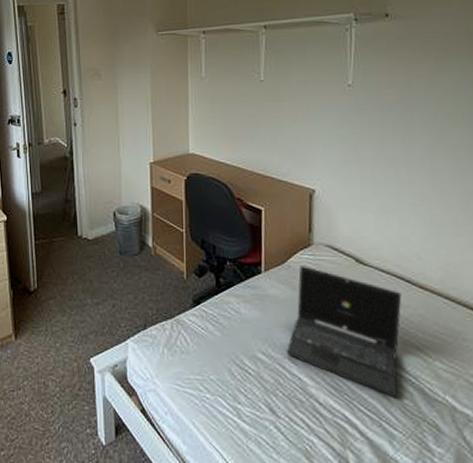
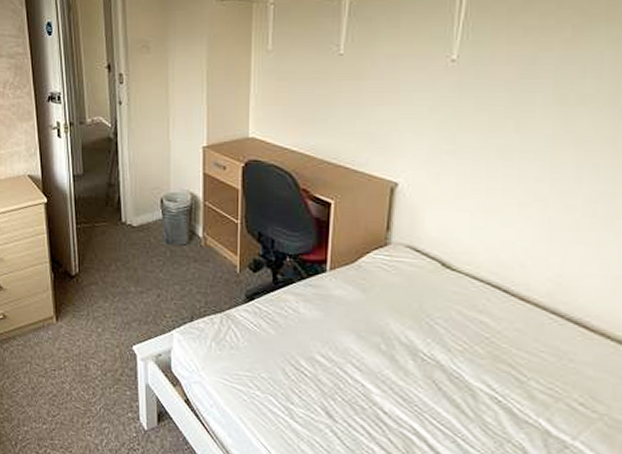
laptop: present [286,266,402,397] -> none [349,266,496,414]

